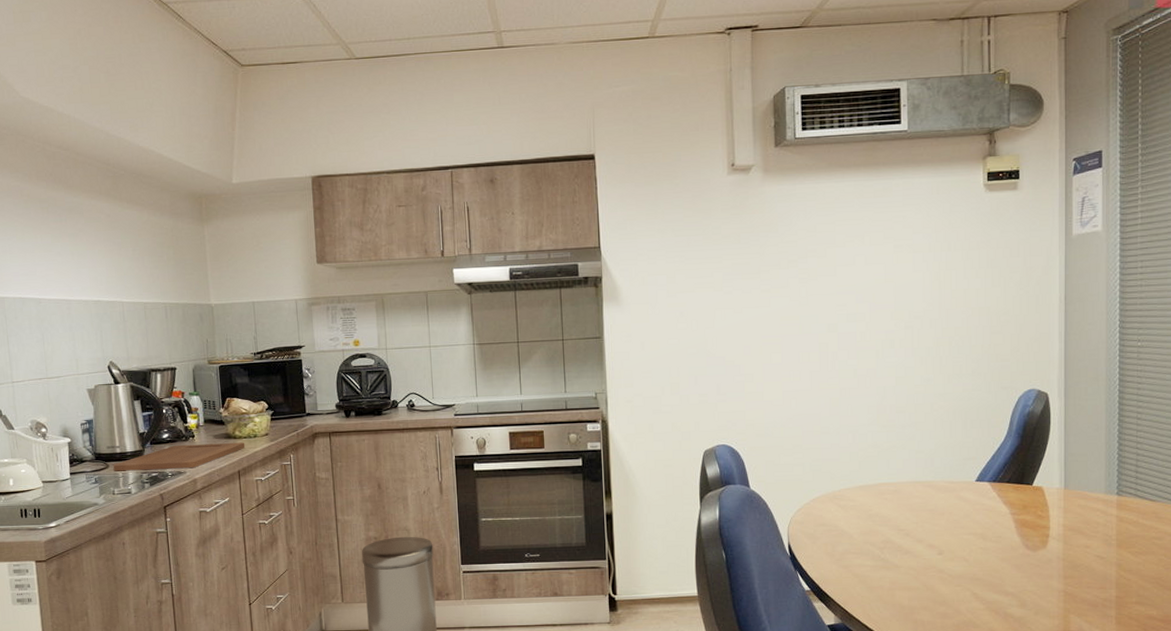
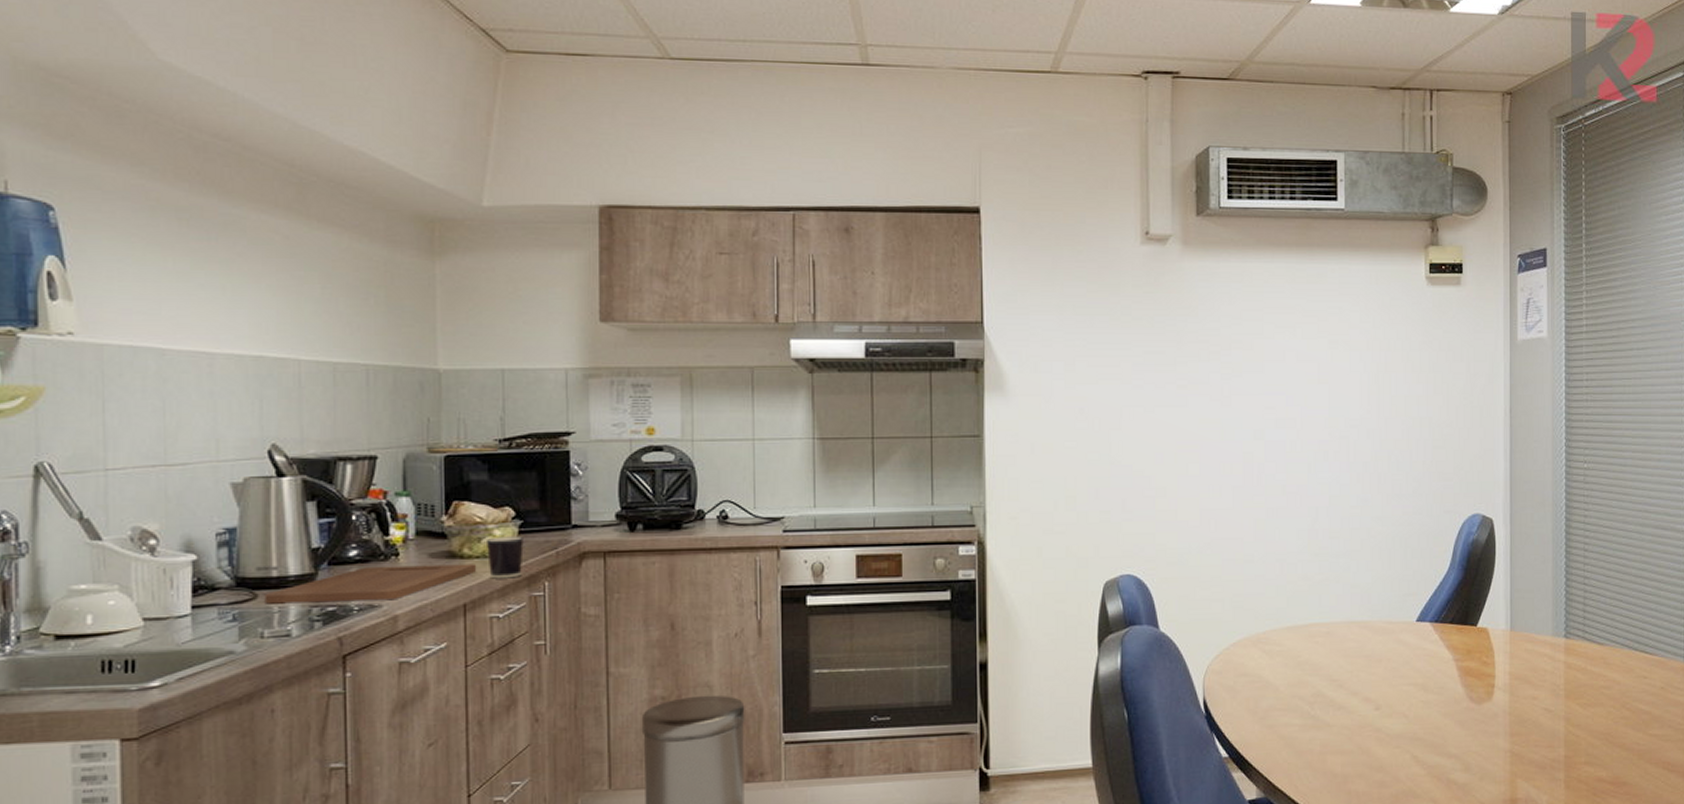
mug: none [250,422,275,453] -> present [487,536,524,579]

